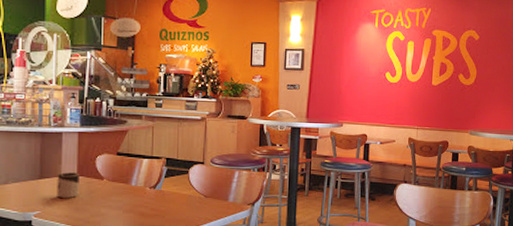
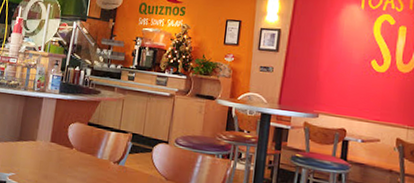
cup: present [57,172,79,199] -> none [30,137,52,164]

